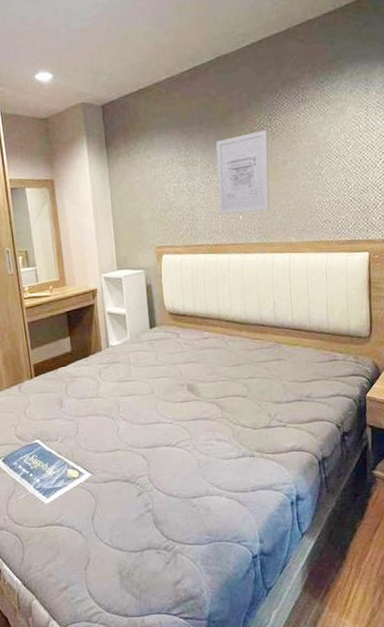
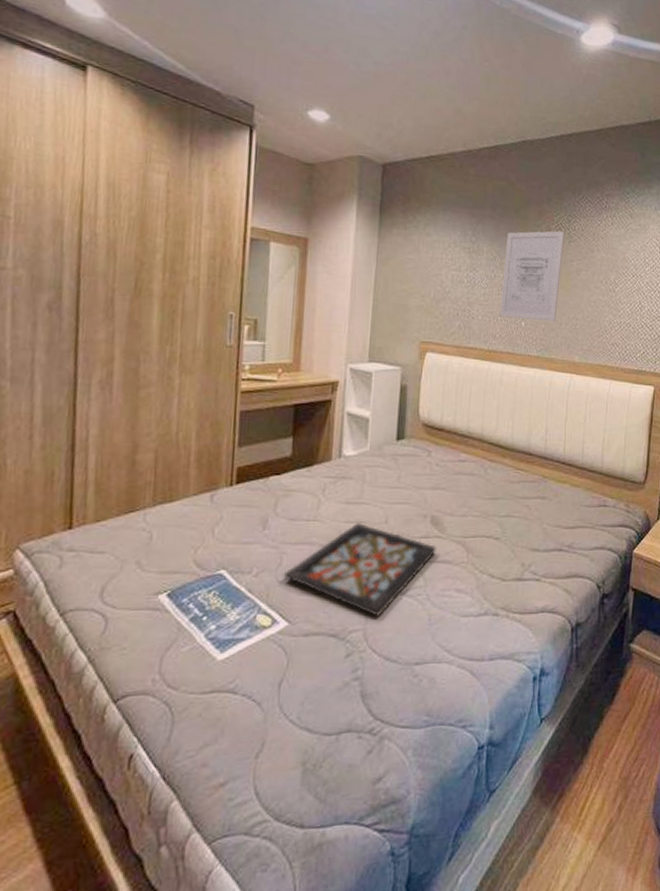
decorative tray: none [81,395,196,465] -> present [283,523,437,617]

